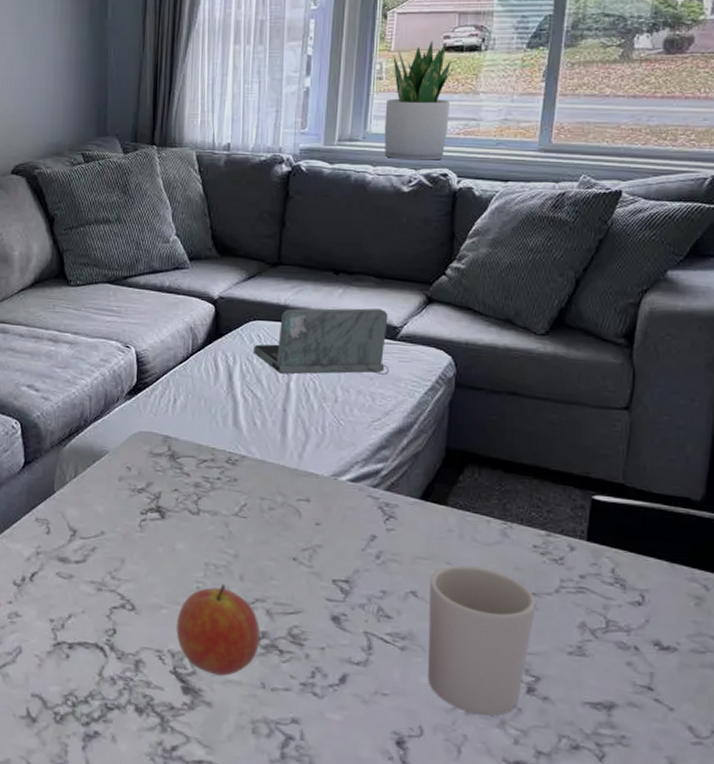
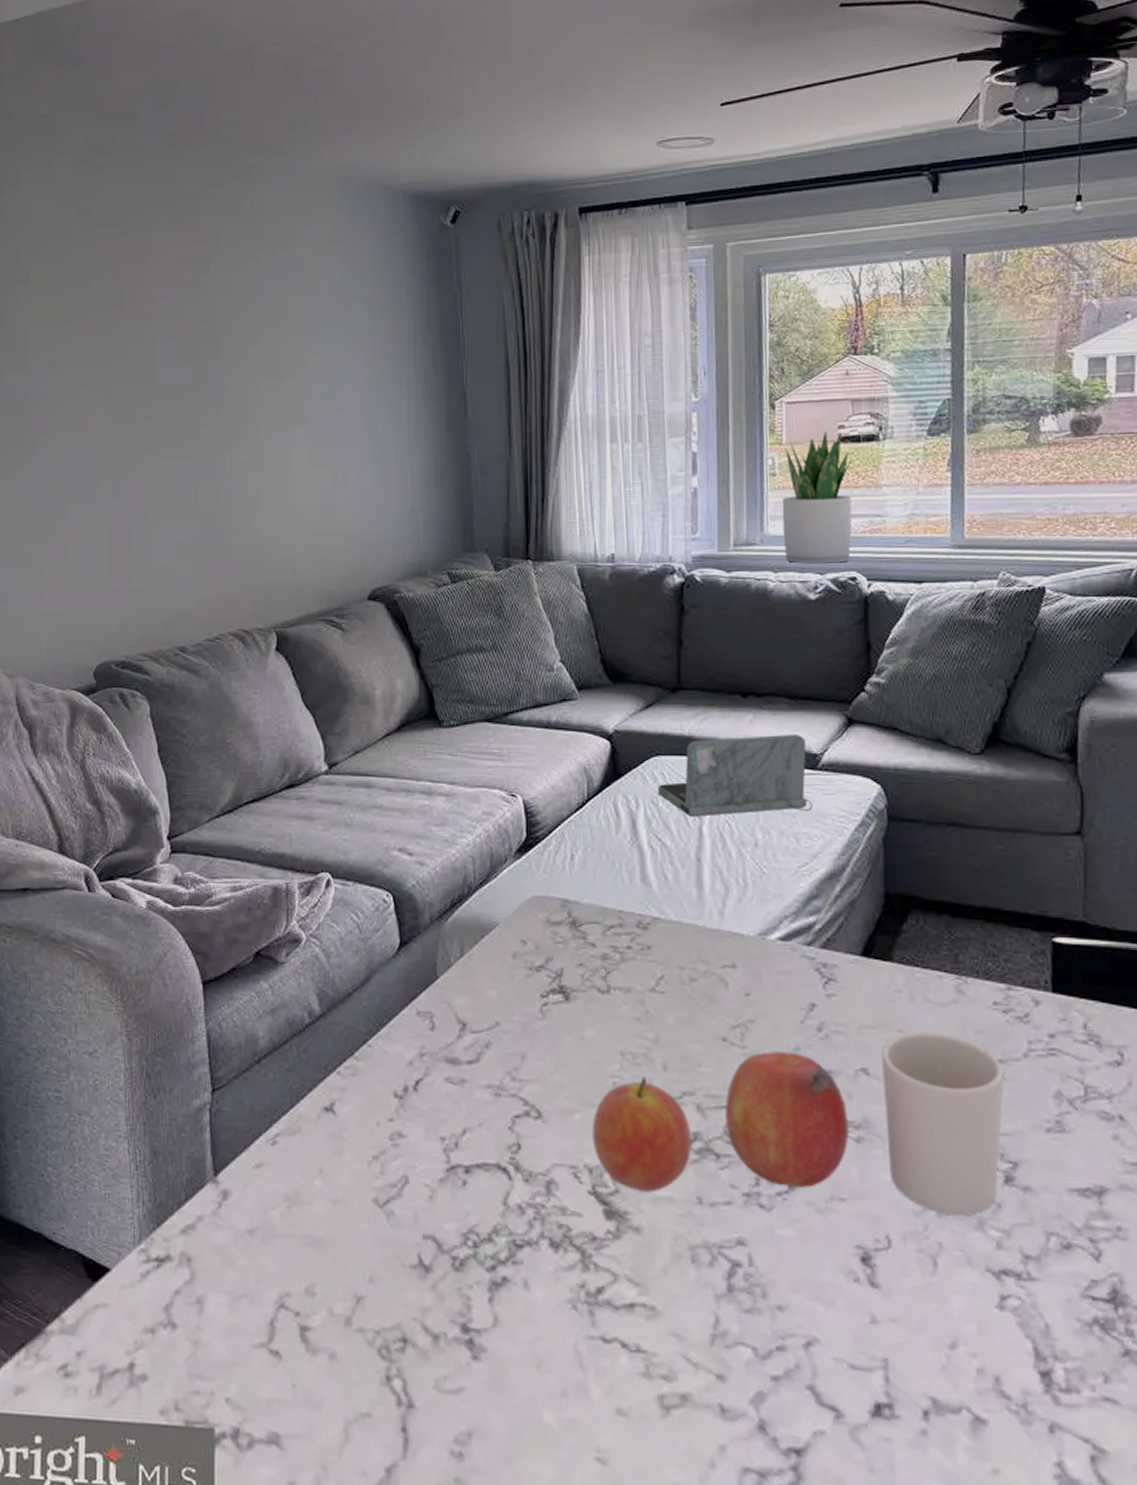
fruit: none [290,572,396,683] -> present [725,1051,849,1187]

